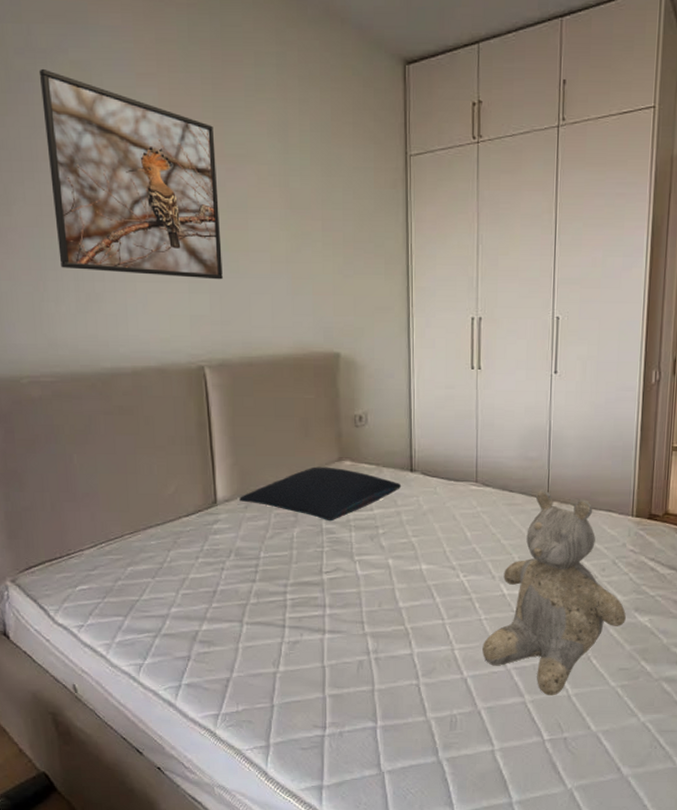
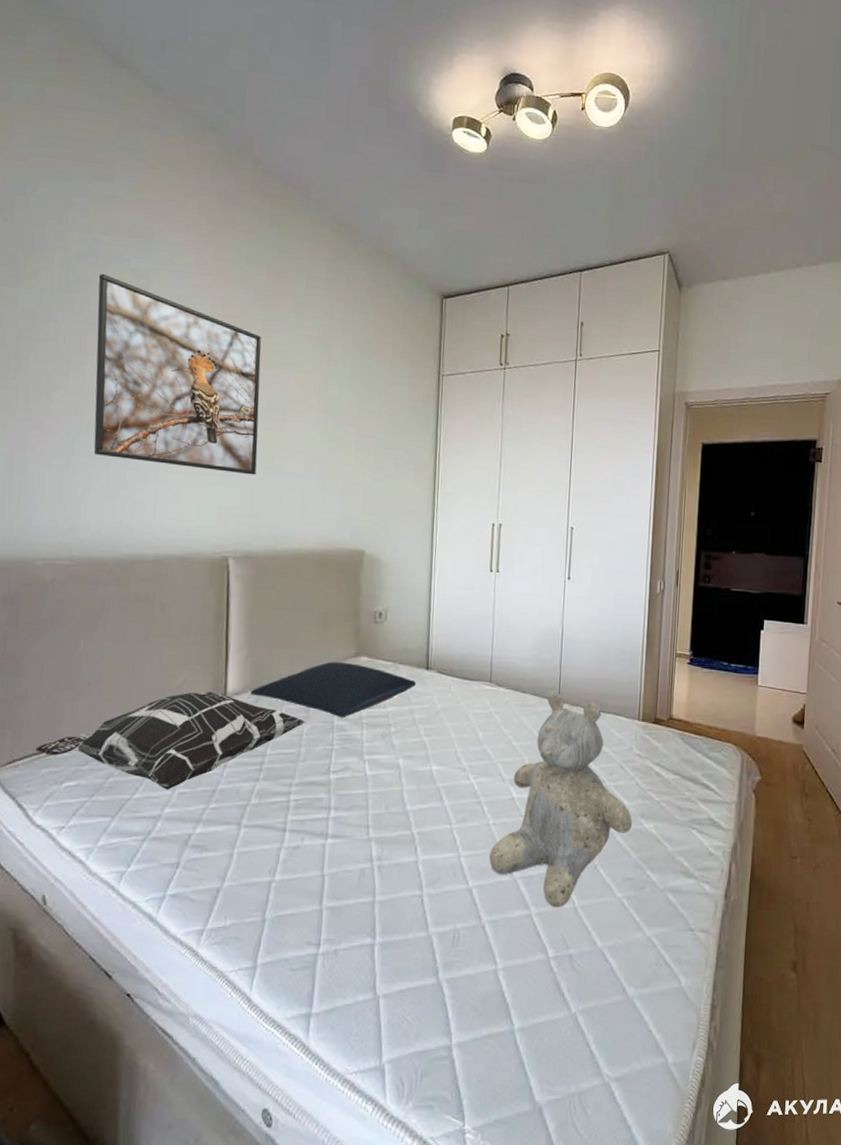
decorative pillow: none [47,499,294,592] -> present [35,691,305,790]

